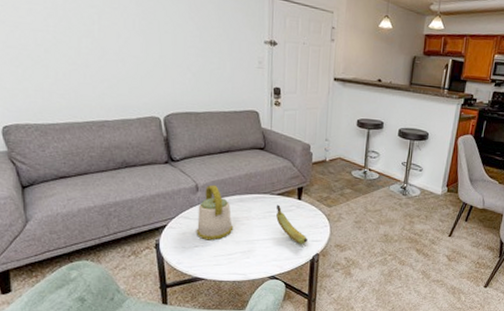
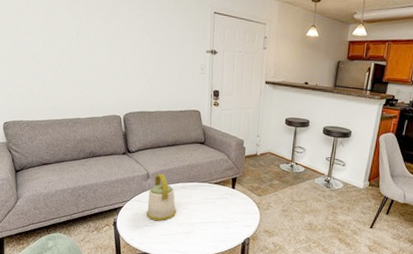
banana: present [276,204,309,245] -> none [213,192,241,229]

